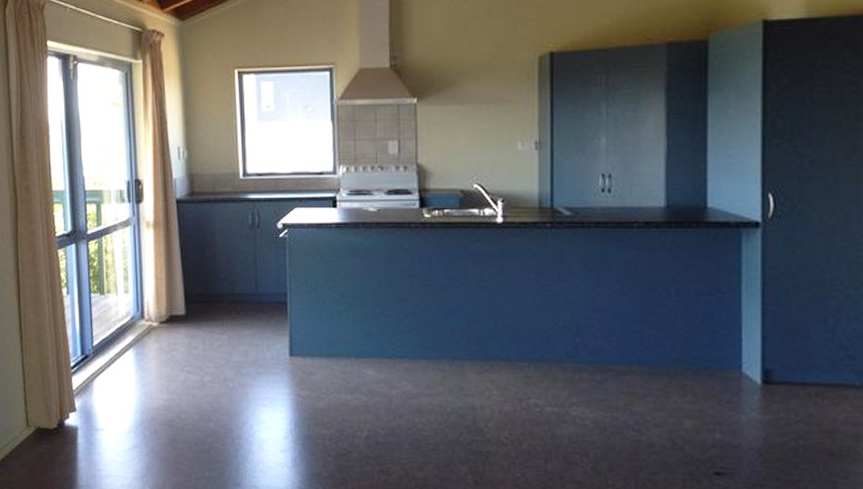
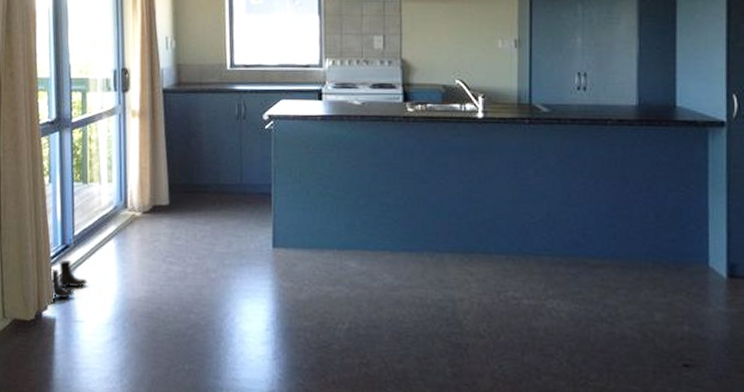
boots: none [71,369,107,408] -> present [50,259,87,299]

